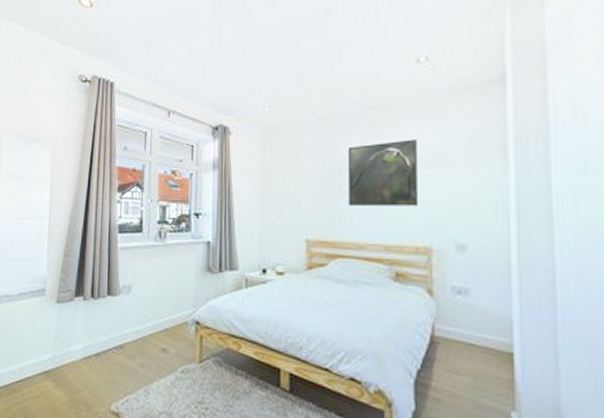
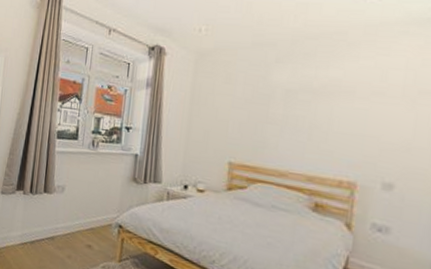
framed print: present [347,139,417,207] -> none [275,72,354,141]

